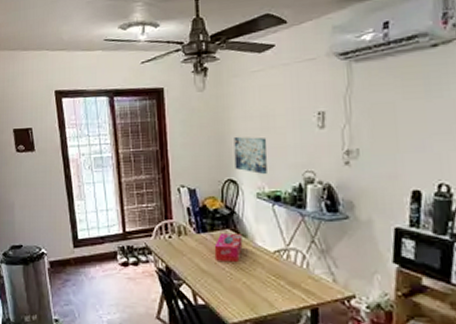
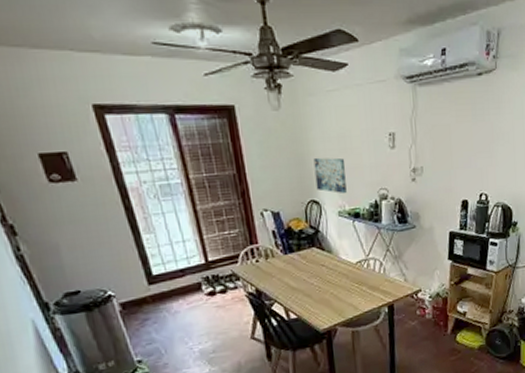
tissue box: present [214,232,243,263] -> none [302,250,329,278]

